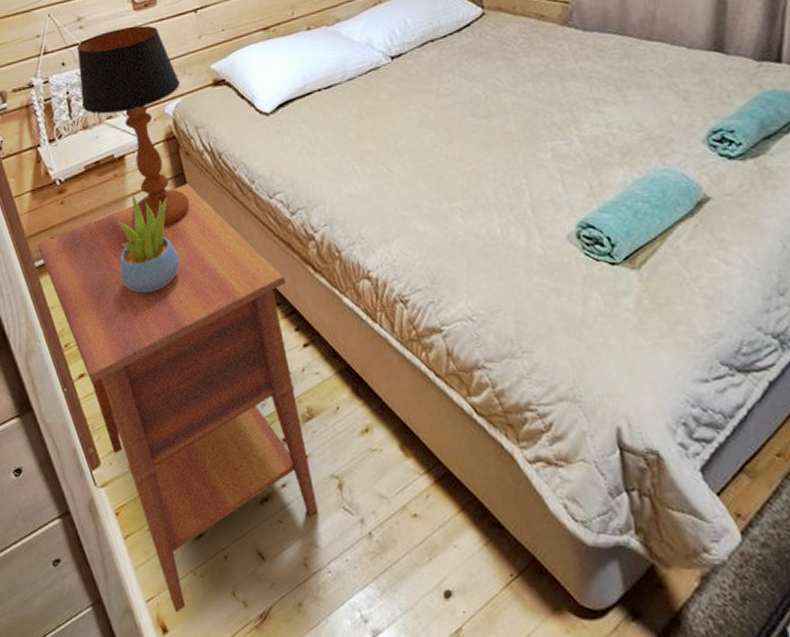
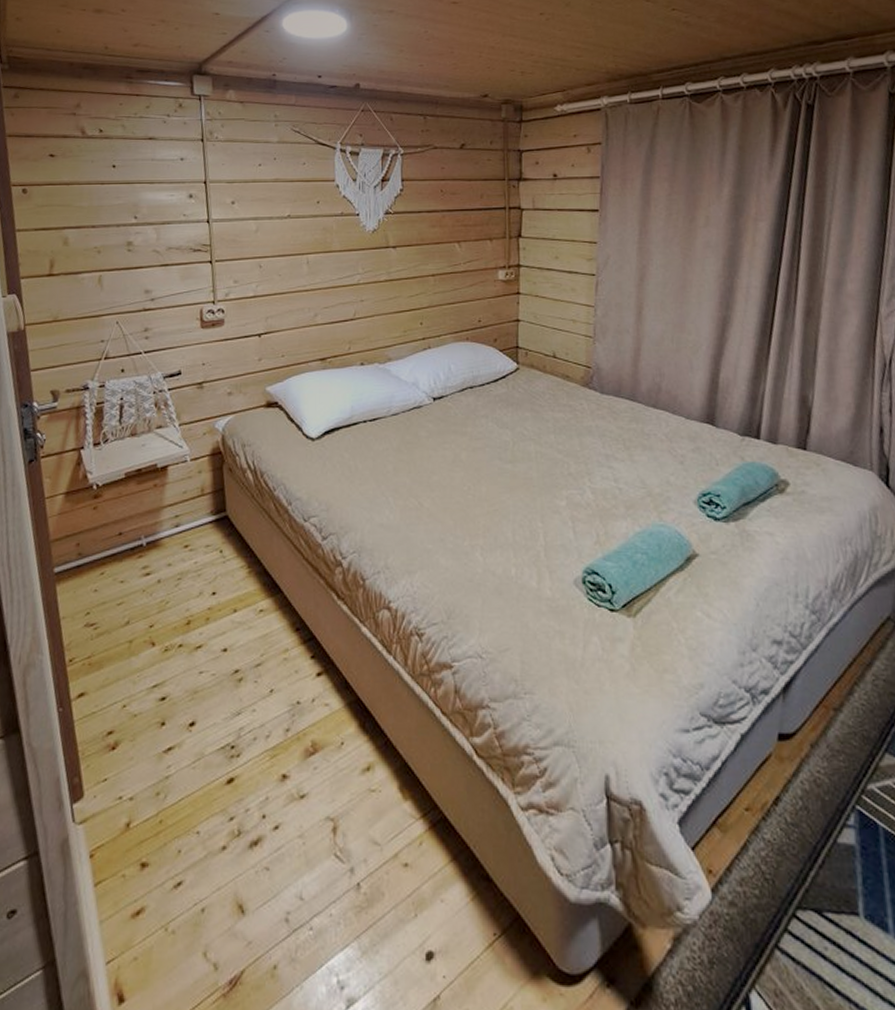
nightstand: present [38,183,318,613] -> none [61,499,309,977]
table lamp: present [76,25,190,228] -> none [133,343,234,541]
succulent plant: present [116,192,180,293] -> none [141,504,206,609]

